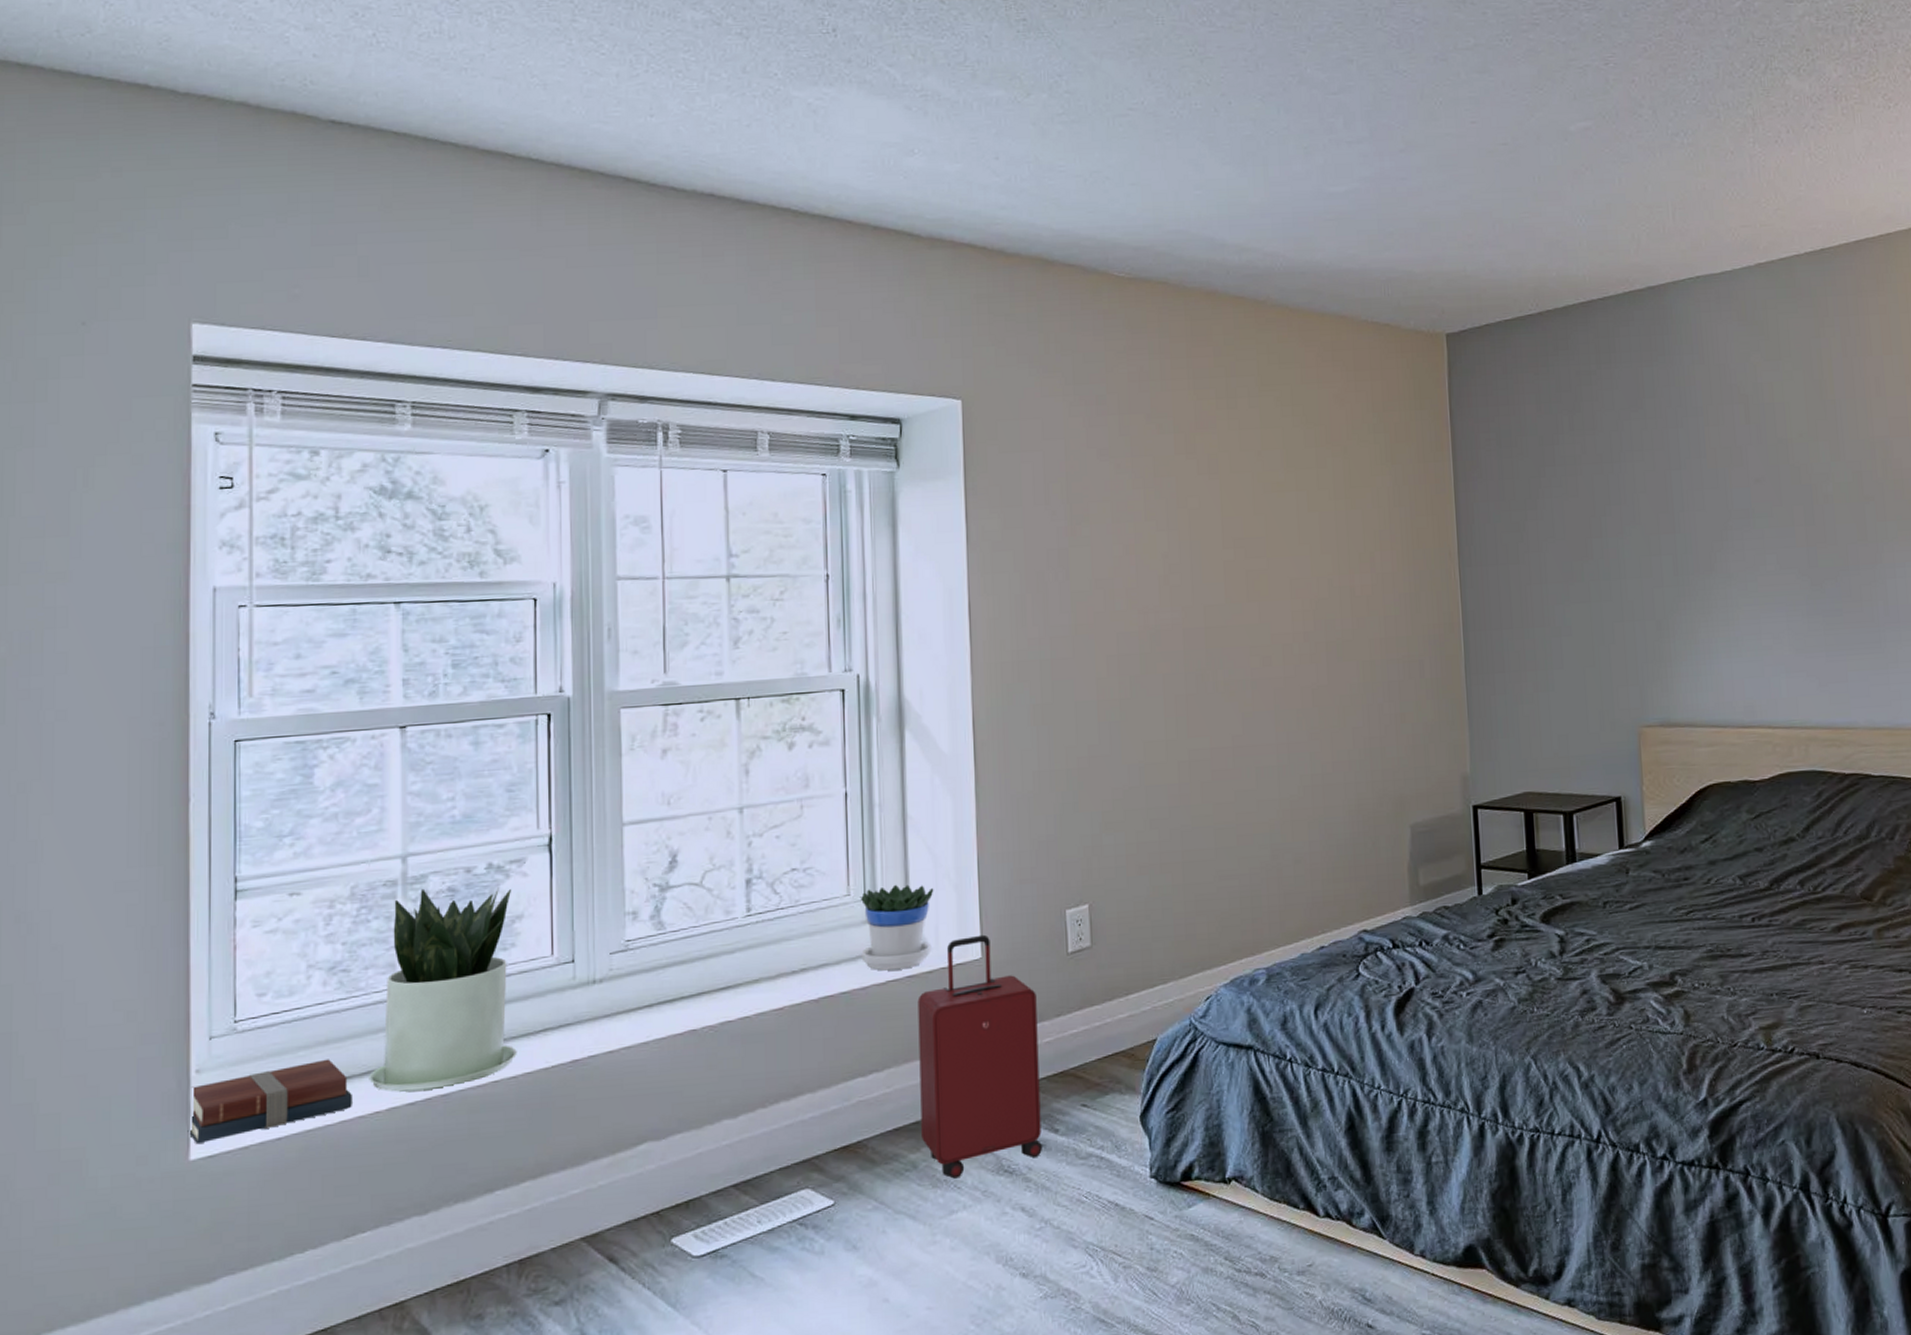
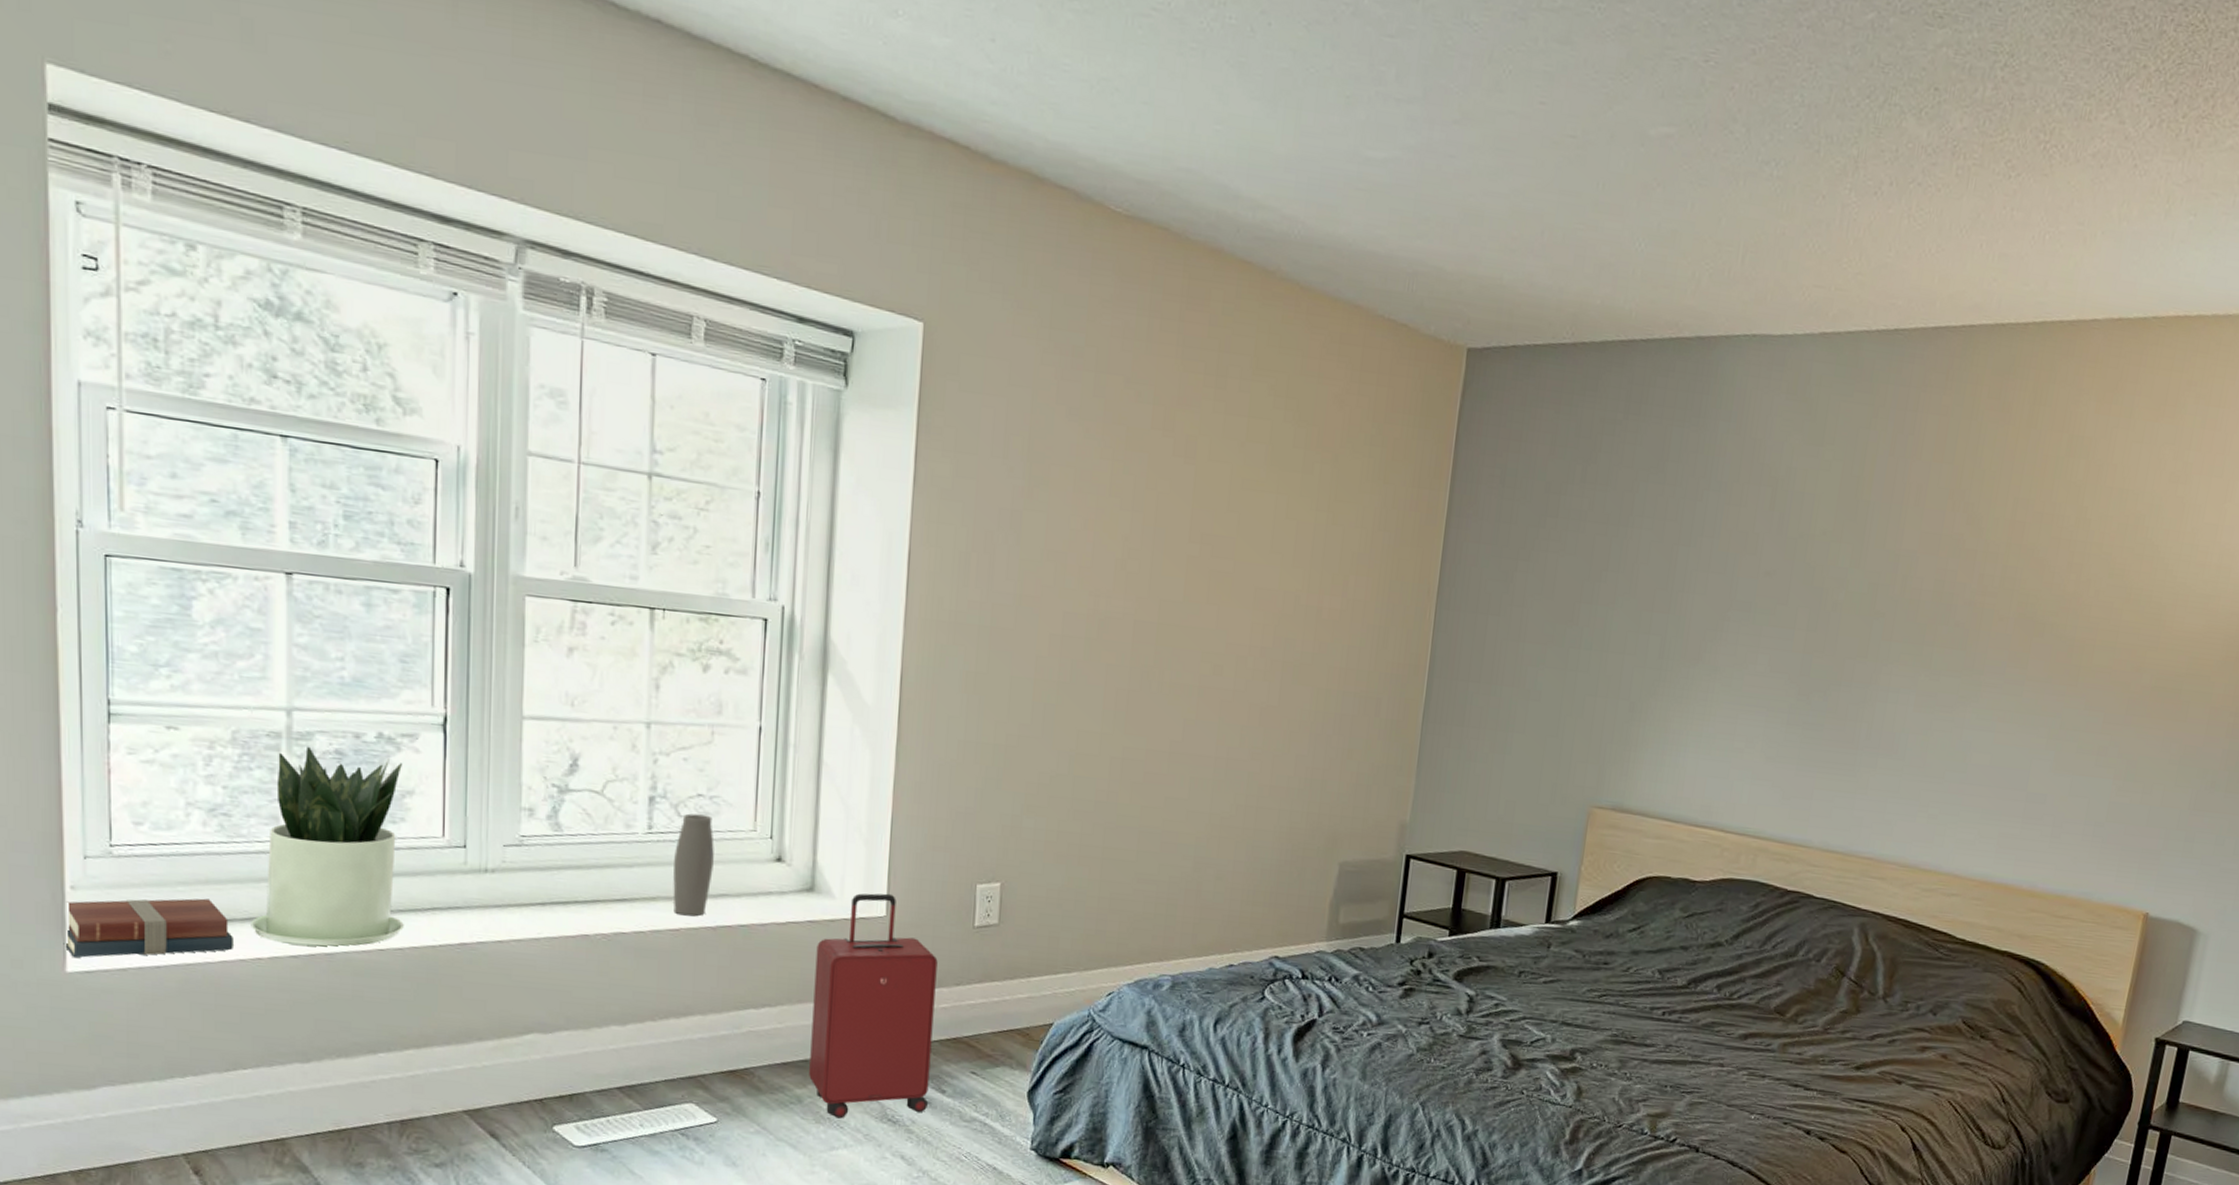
vase: none [774,888,812,993] -> present [673,813,714,916]
flowerpot: present [861,884,934,971] -> none [763,828,844,914]

